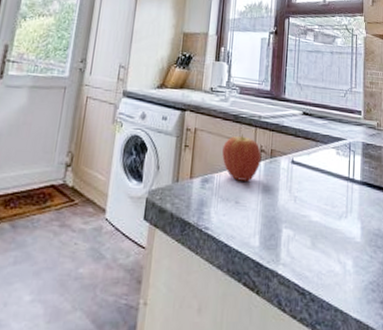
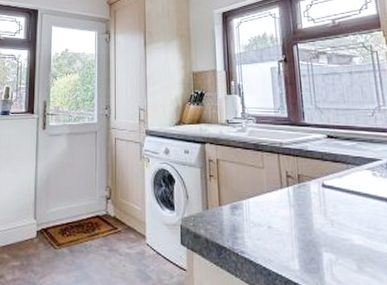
fruit: present [222,133,262,181] -> none [247,160,289,206]

